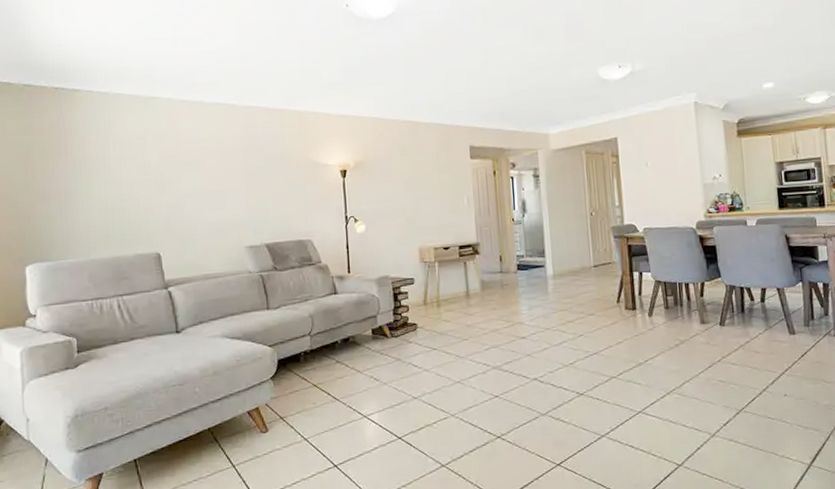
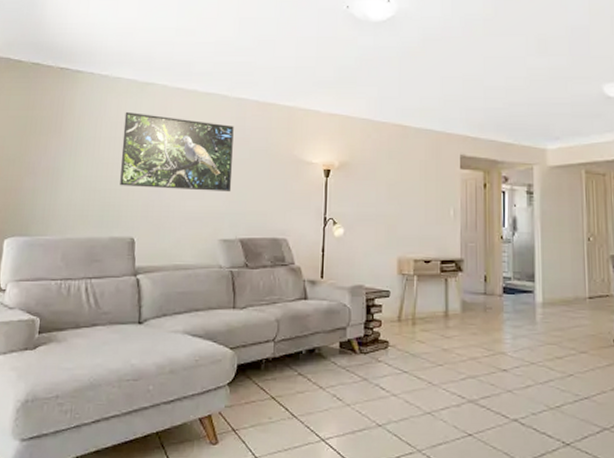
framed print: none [131,128,252,203] -> present [120,111,234,193]

